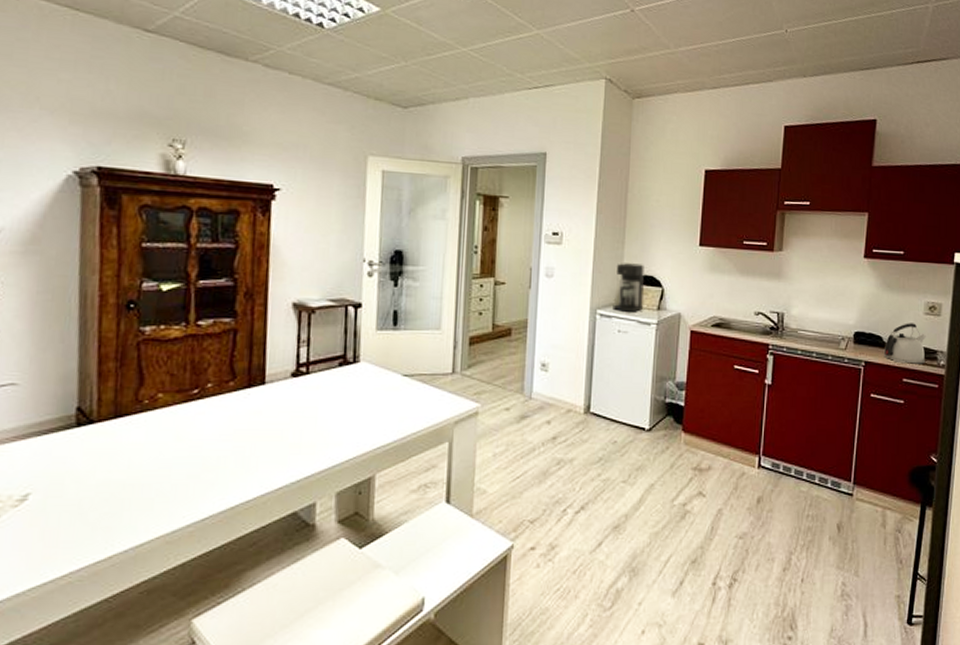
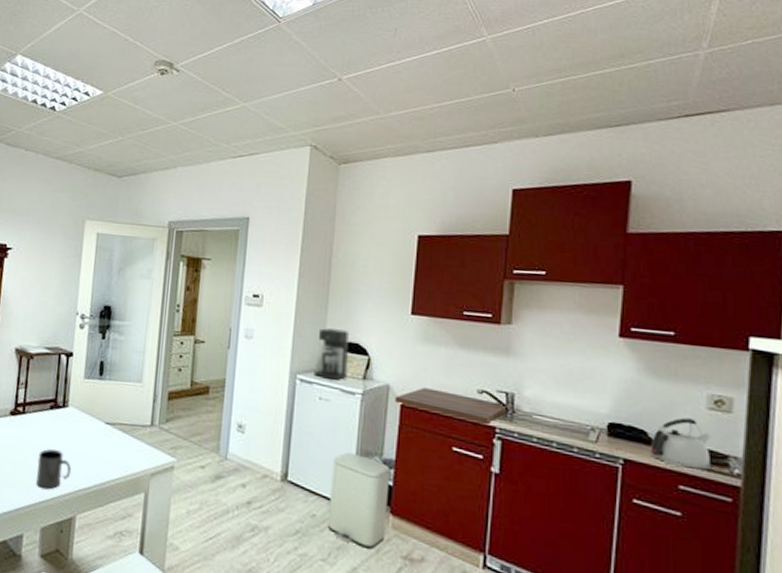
mug: none [327,409,368,452] -> present [36,449,72,490]
pedal bin: none [627,379,682,465] -> present [327,452,390,549]
cutting board: none [685,314,780,343] -> present [395,387,509,425]

